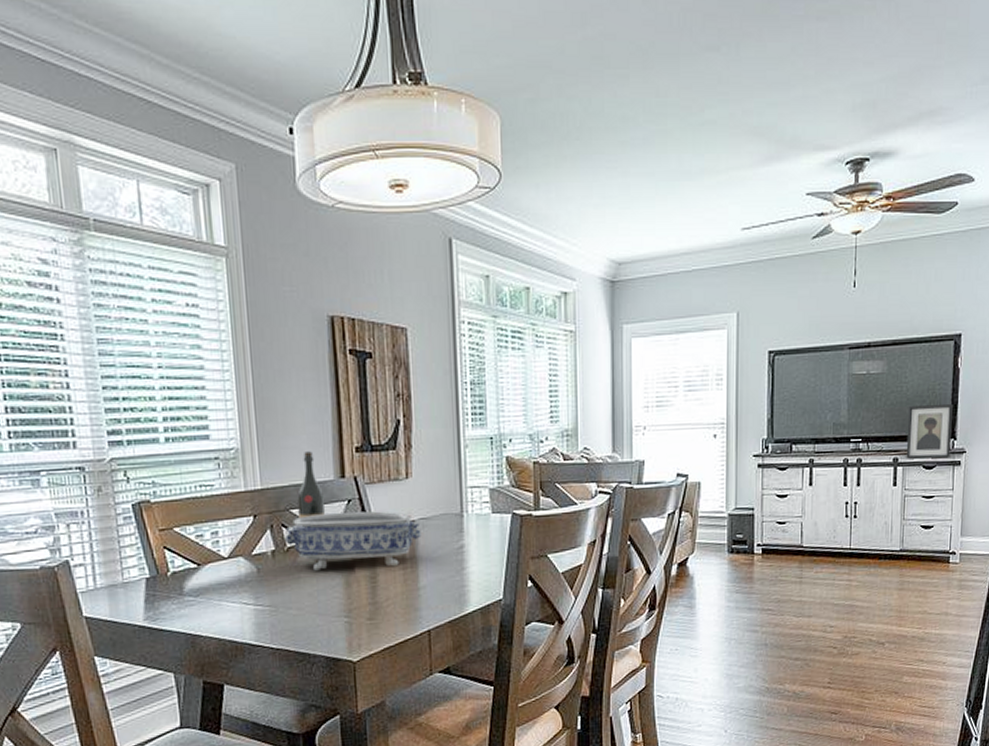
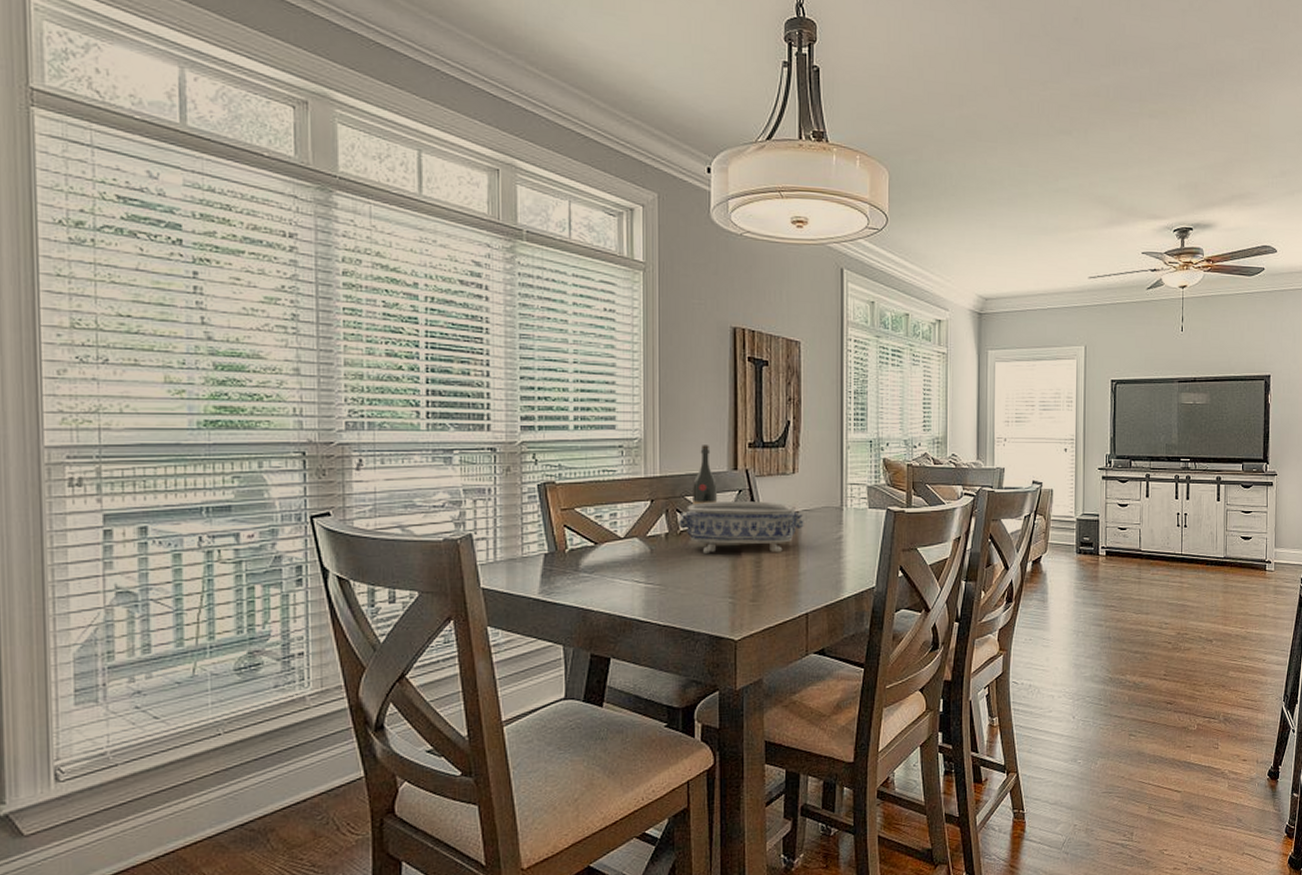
picture frame: present [906,404,953,459] -> none [1227,433,1265,479]

